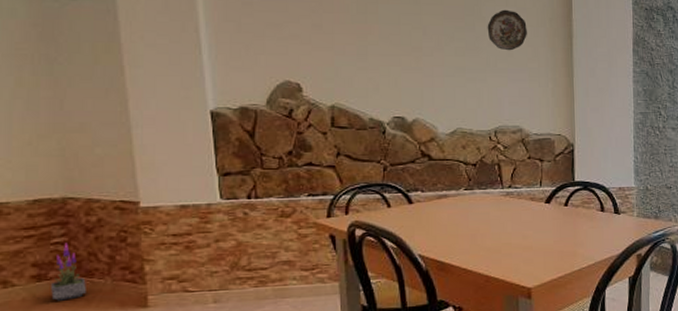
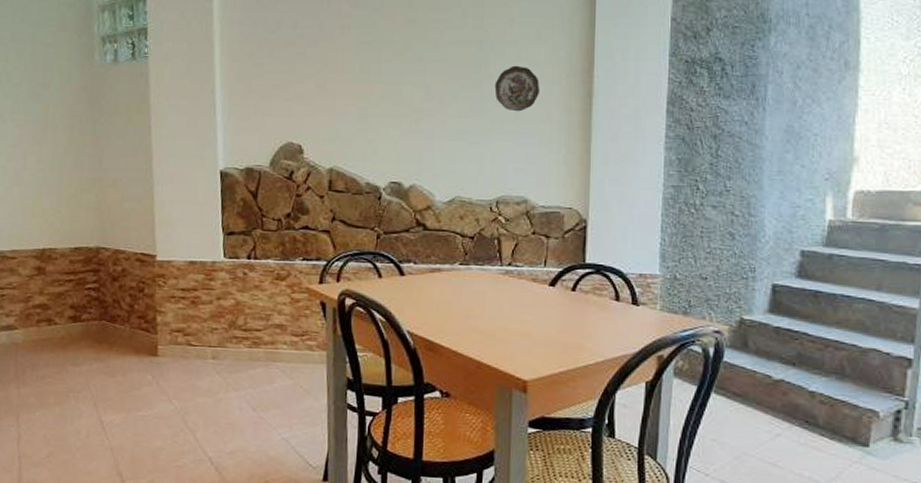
potted plant: present [51,243,86,301] -> none [83,289,110,342]

